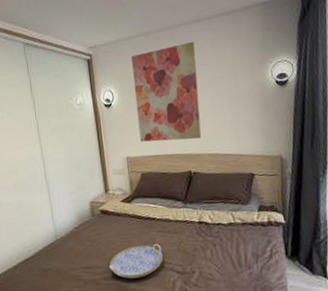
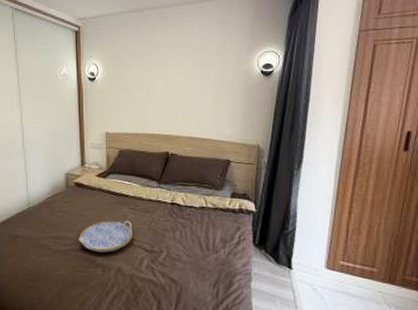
wall art: present [131,41,202,142] -> none [119,22,184,121]

